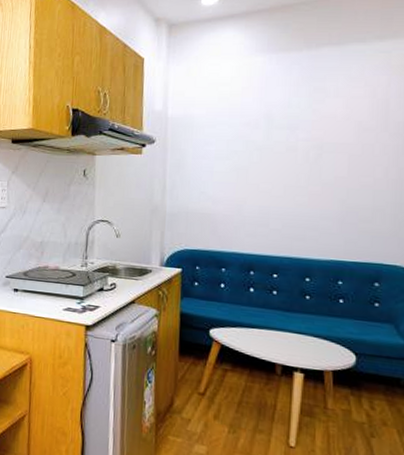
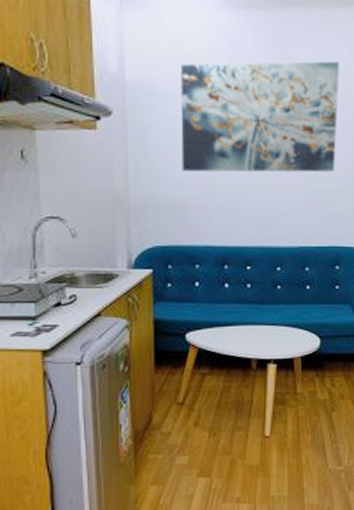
wall art: none [213,88,377,191] -> present [181,61,339,172]

